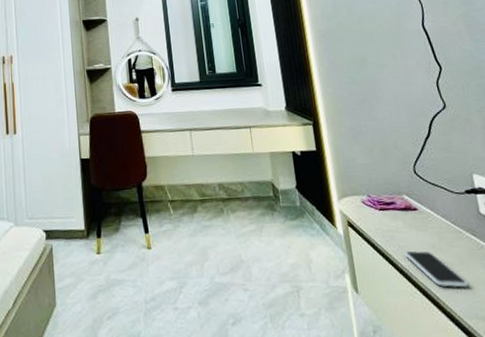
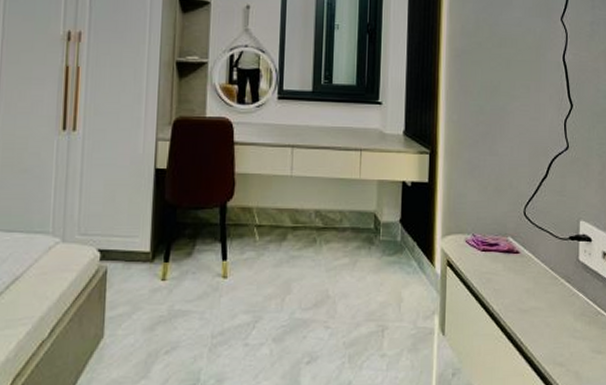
smartphone: present [404,250,469,288] -> none [497,294,554,334]

